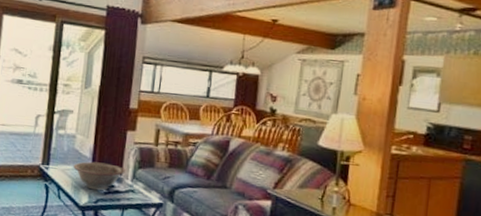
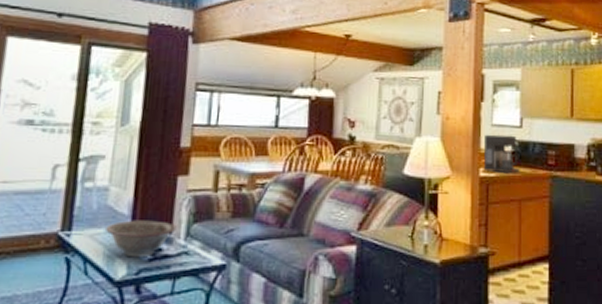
coffee maker: none [395,115,433,154] -> present [483,134,520,174]

